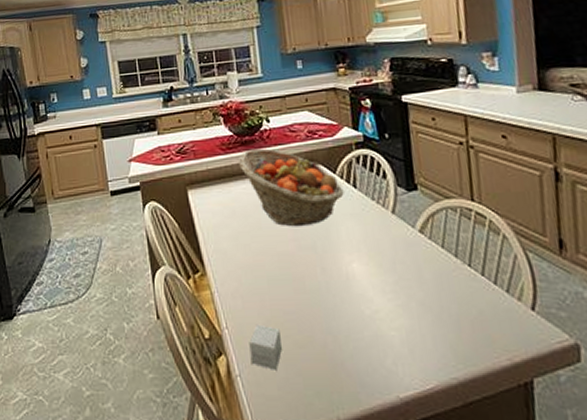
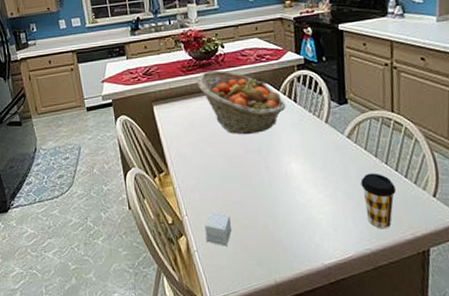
coffee cup: none [439,277,484,352] -> present [360,173,396,229]

